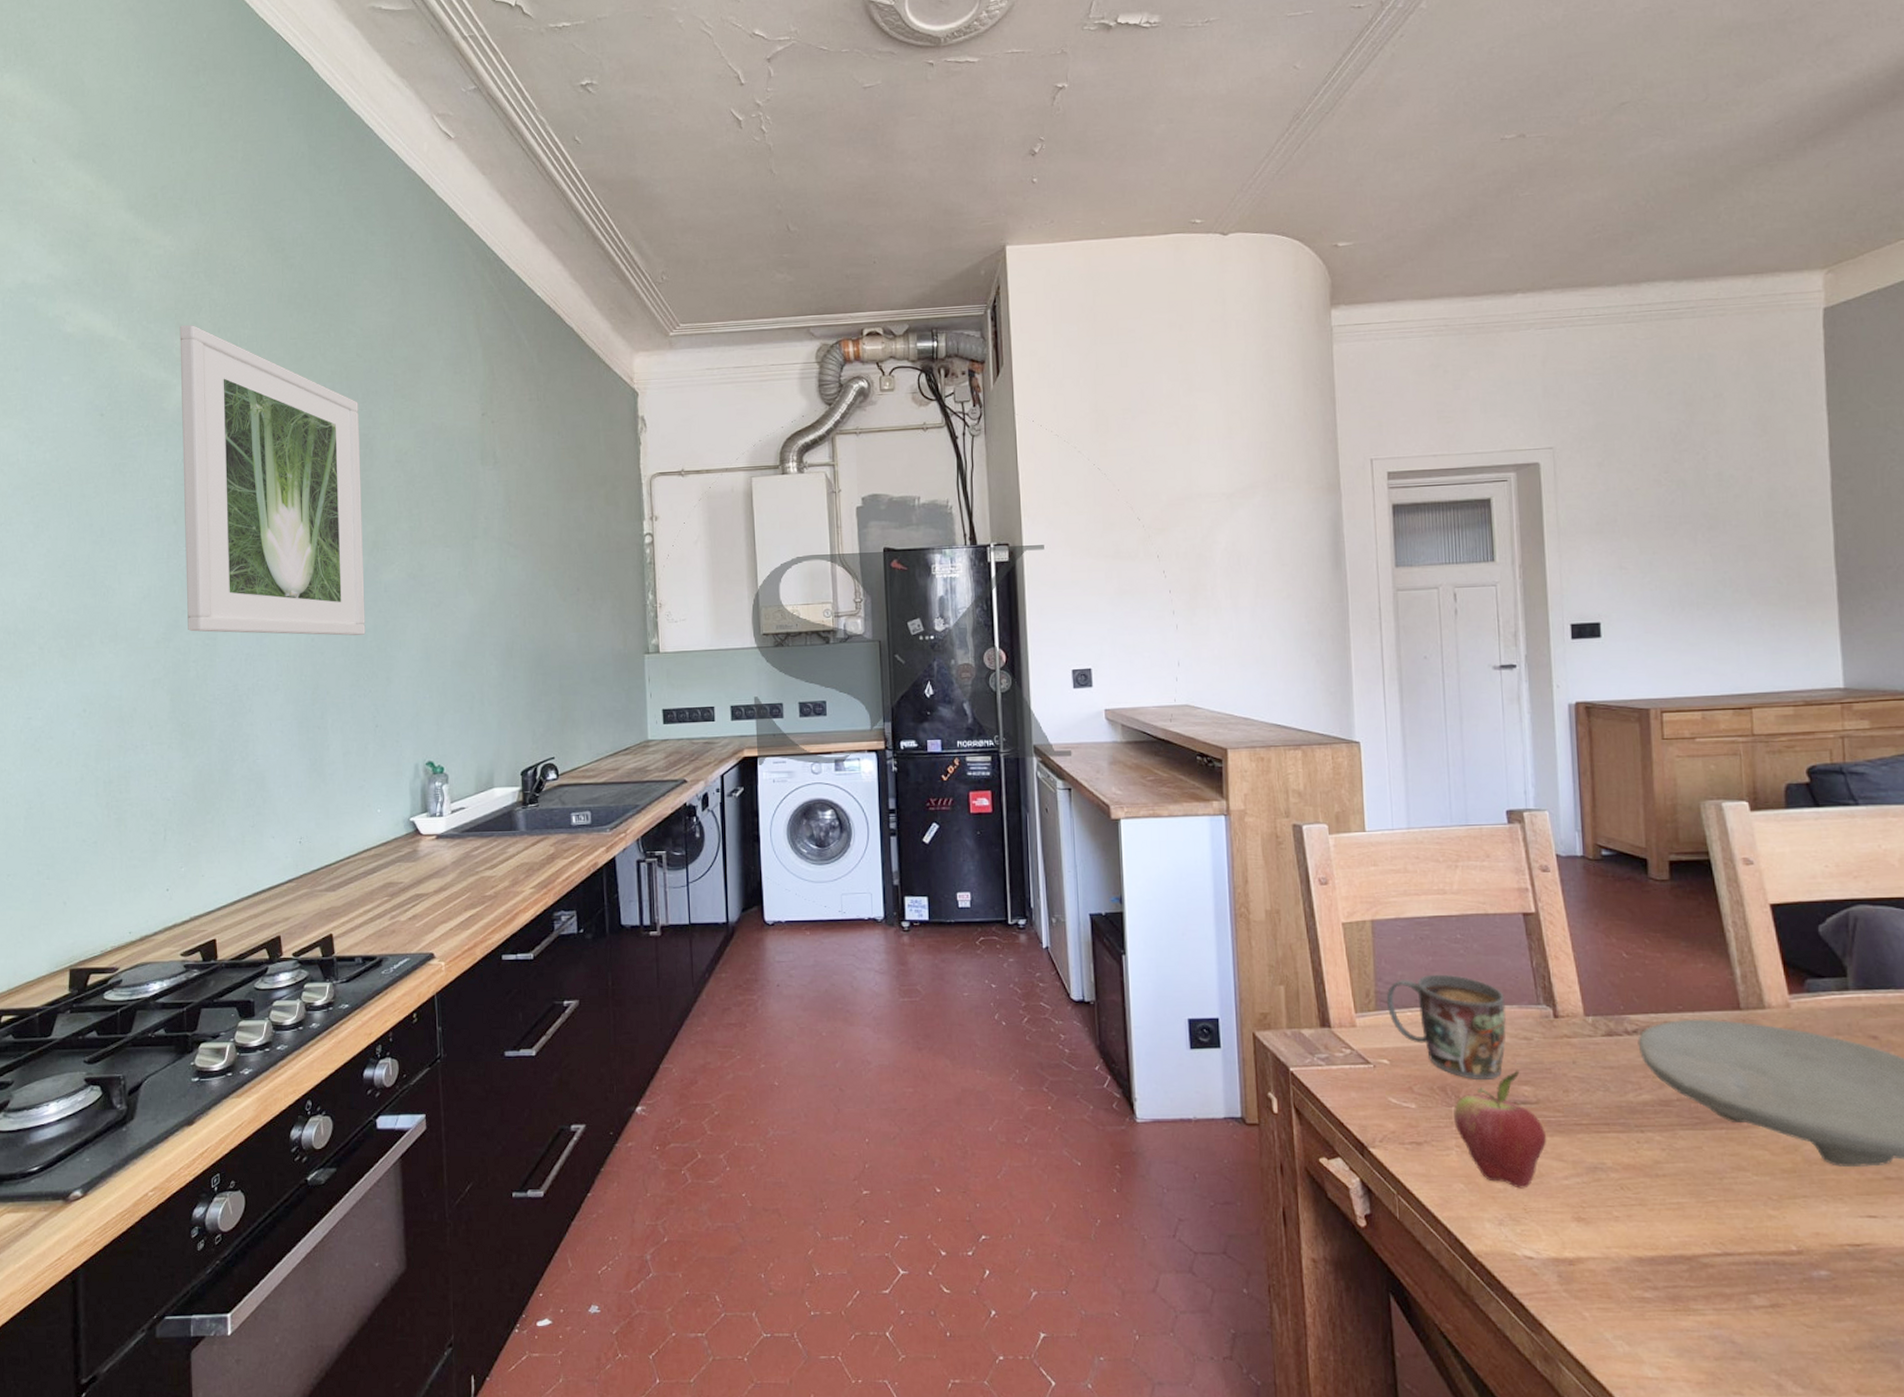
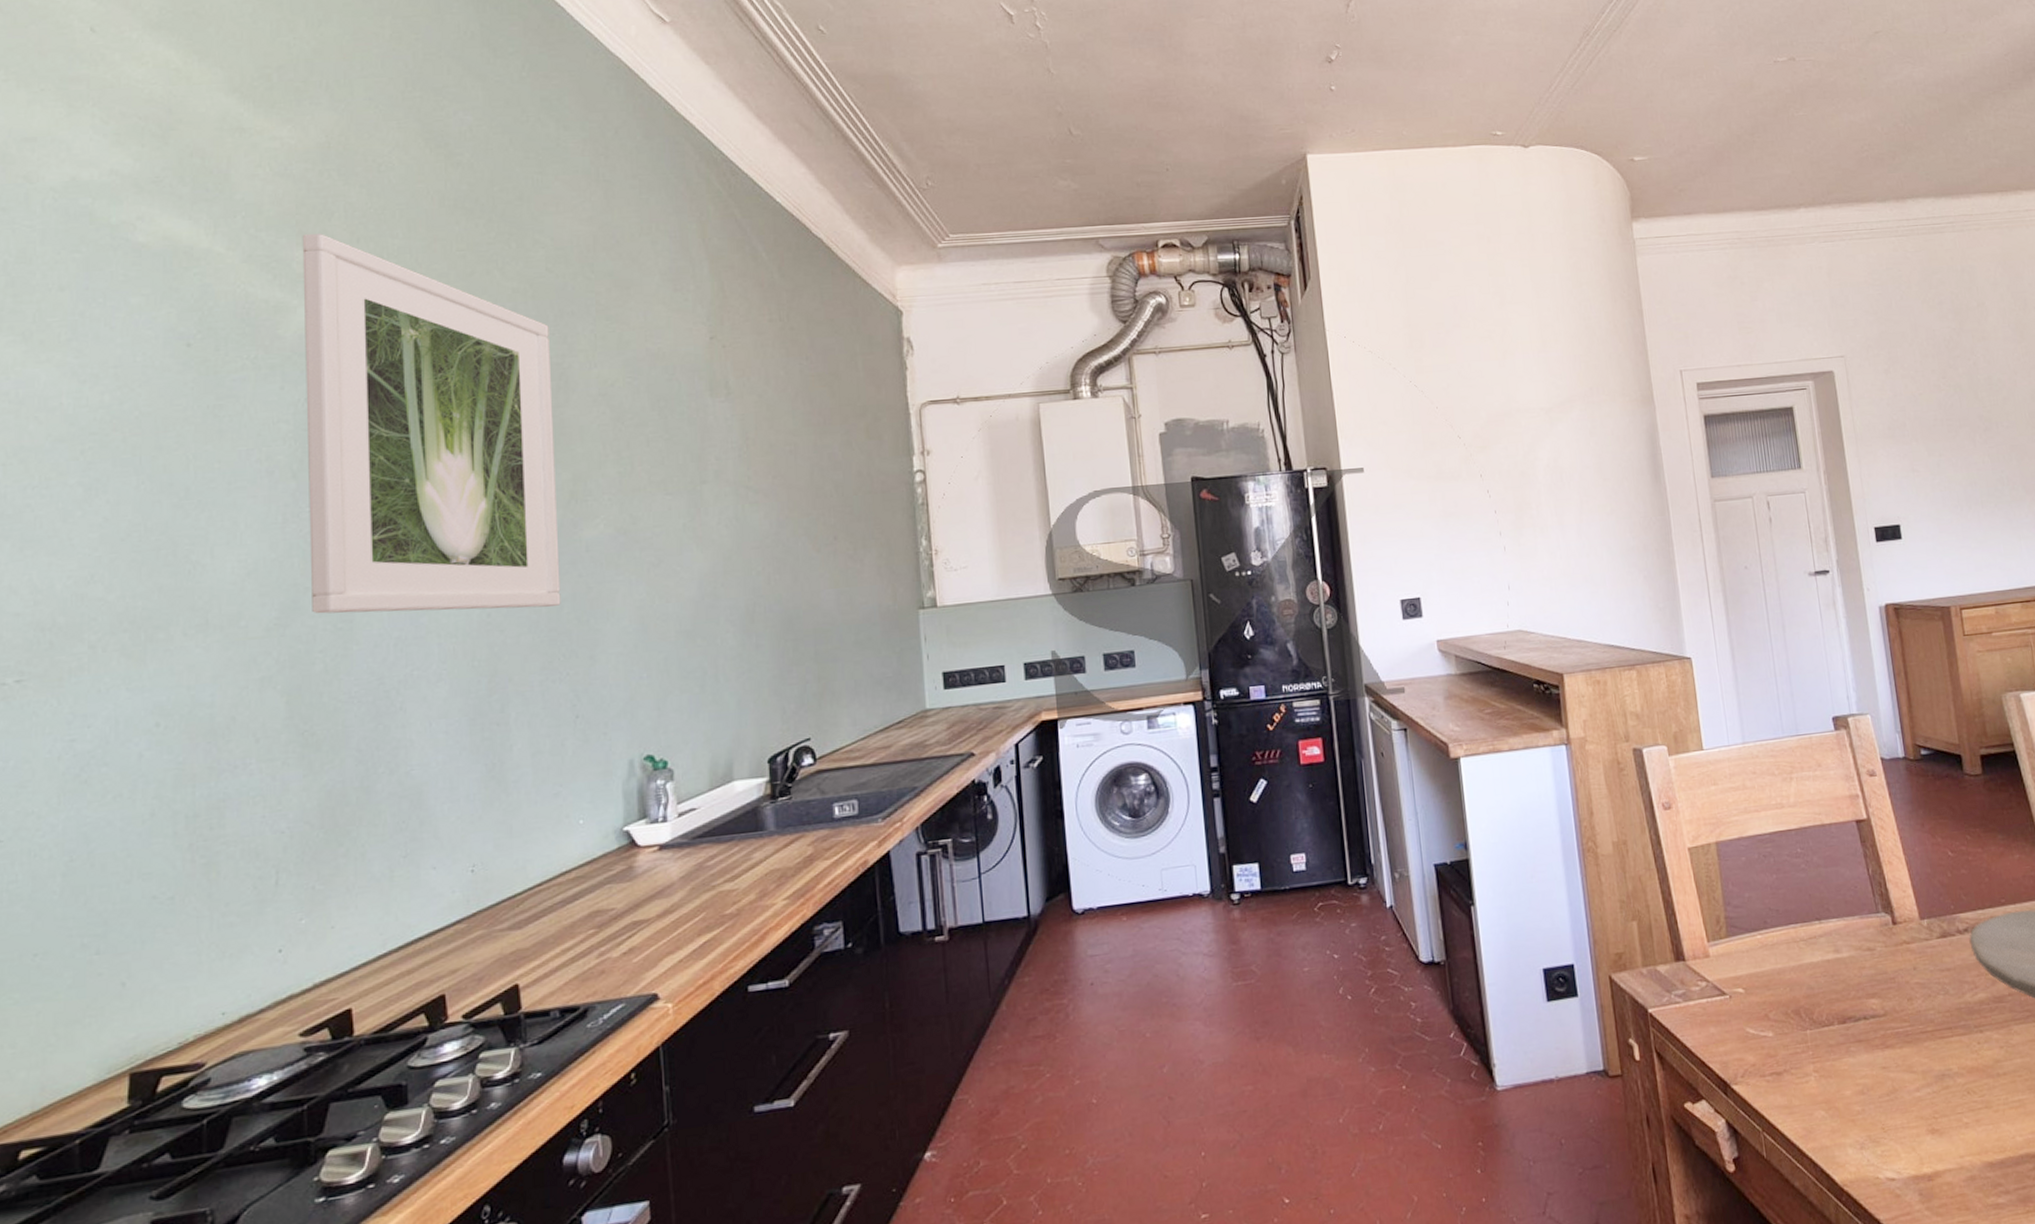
mug: present [1386,974,1507,1079] -> none [1735,891,1851,999]
fruit: present [1453,1070,1547,1189] -> none [1808,983,1898,1108]

